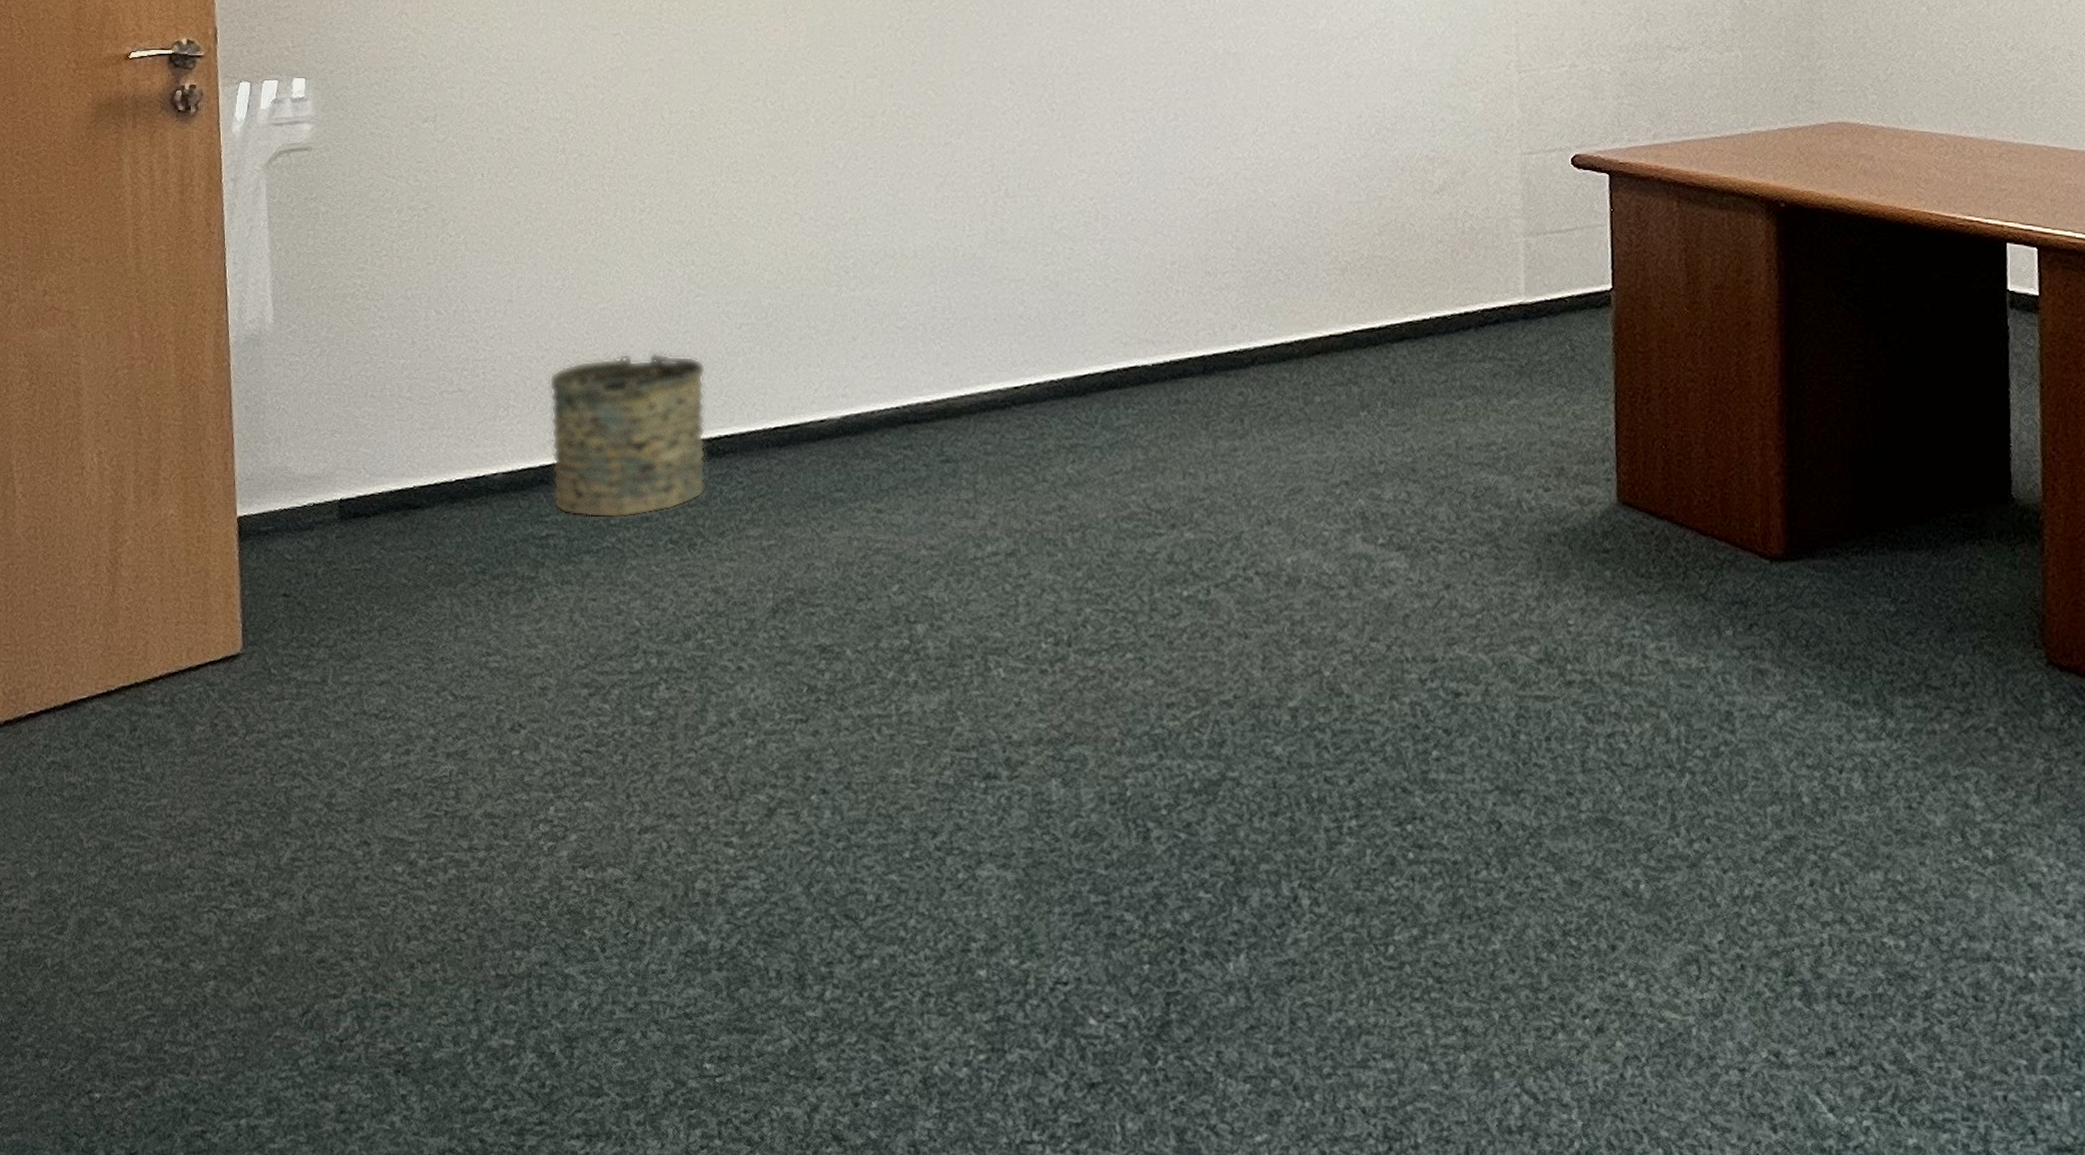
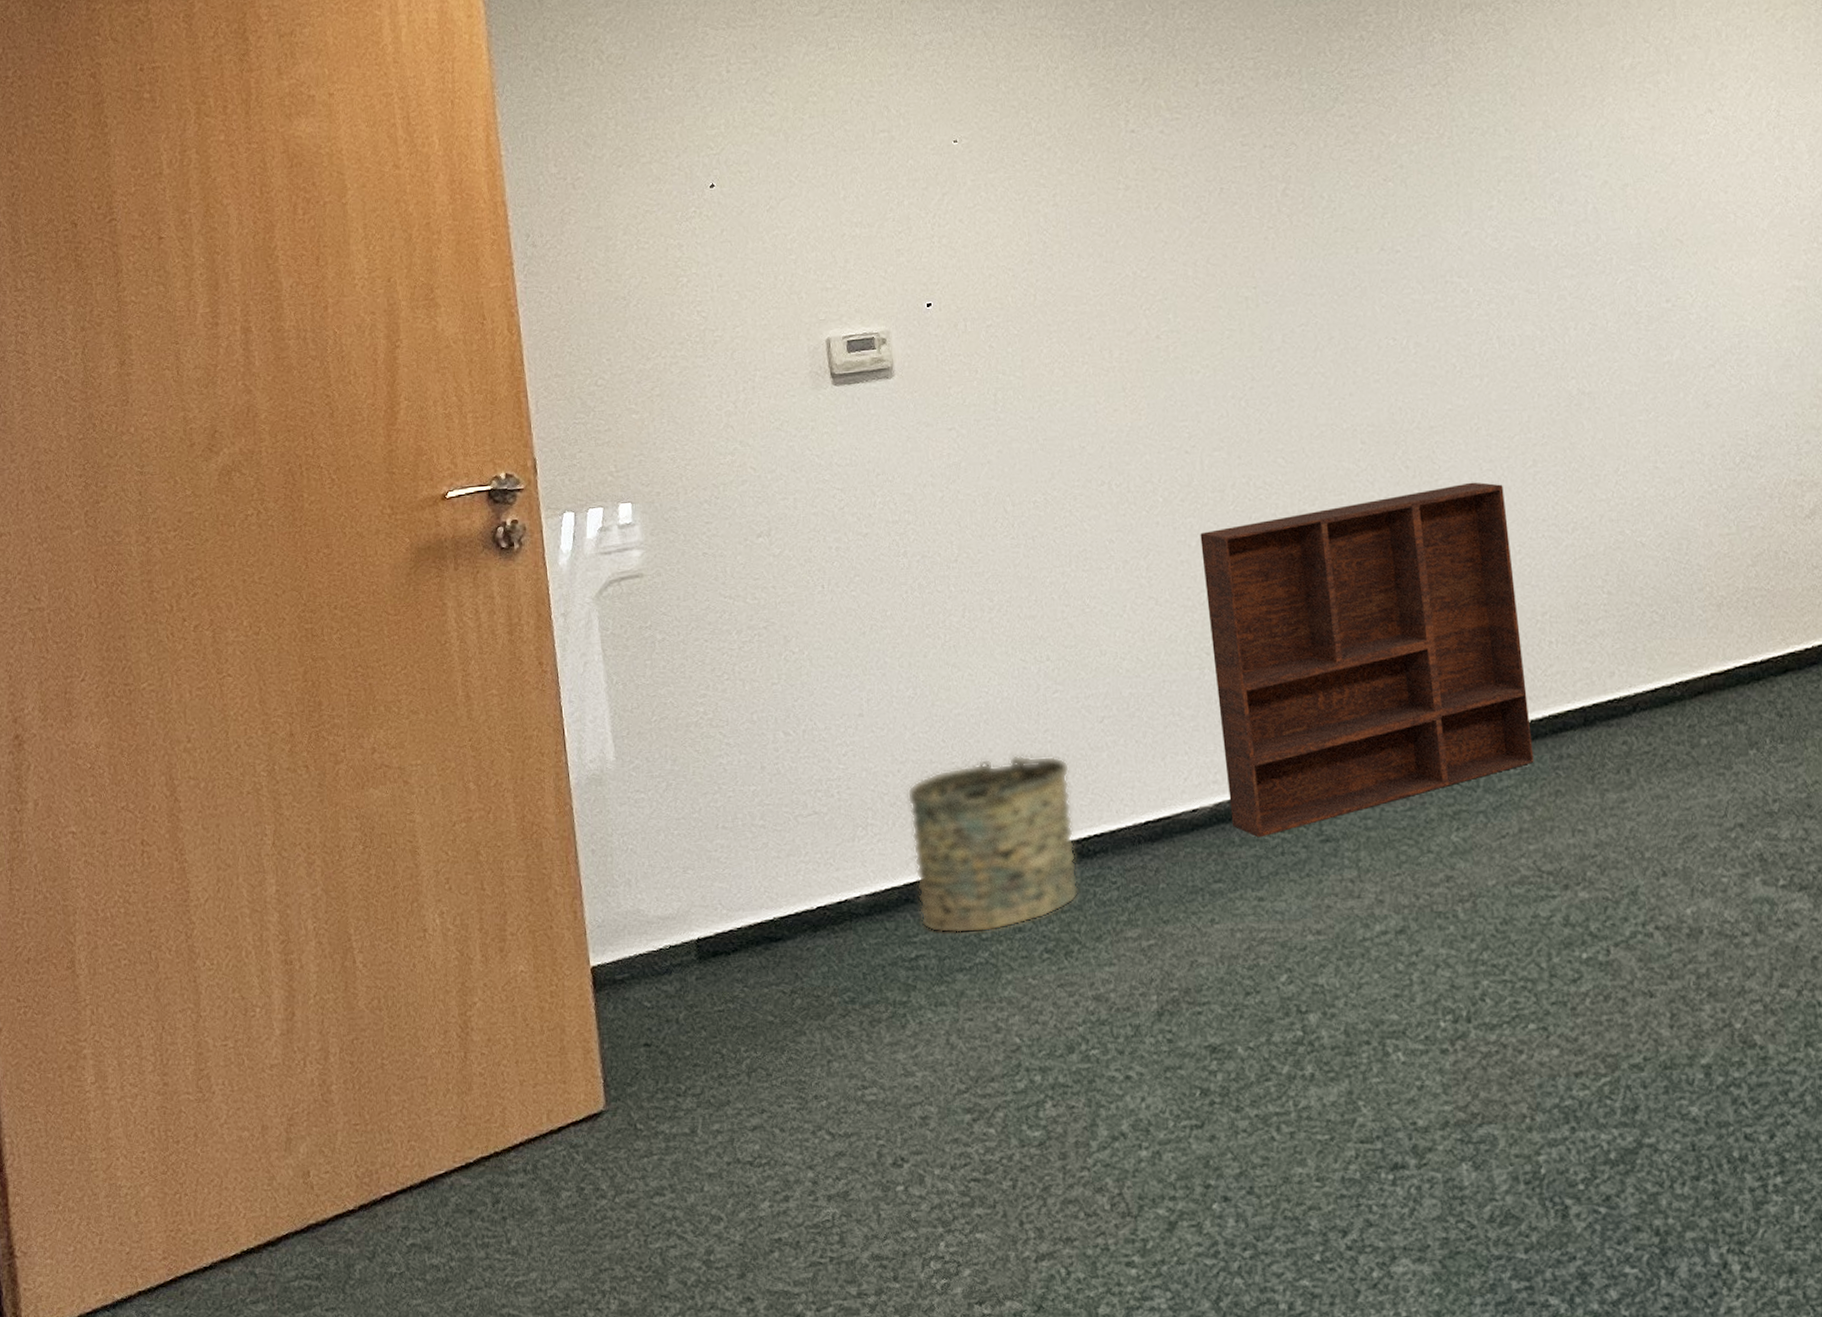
shelving unit: none [848,130,1152,453] -> present [1200,482,1534,838]

